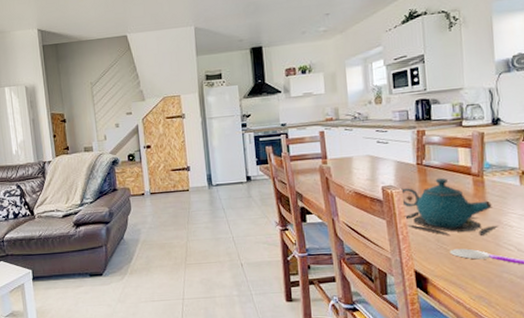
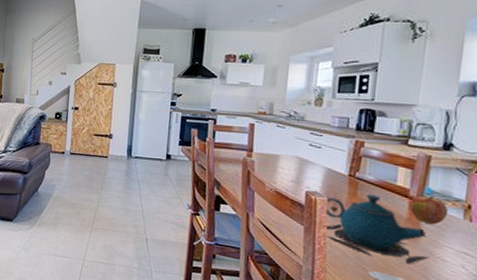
apple: none [473,169,507,196] -> present [409,196,449,225]

